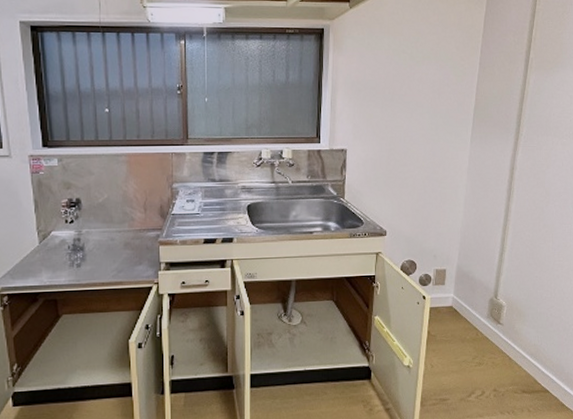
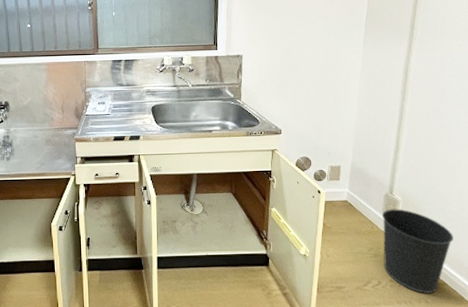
wastebasket: none [486,314,555,402] -> present [382,209,453,293]

